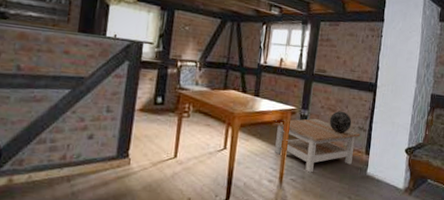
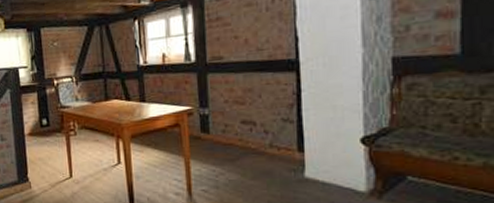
coffee table: present [274,118,361,173] -> none [169,116,286,181]
globe: present [329,111,352,134] -> none [238,102,271,130]

